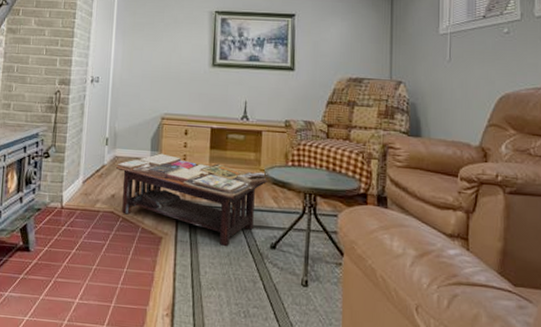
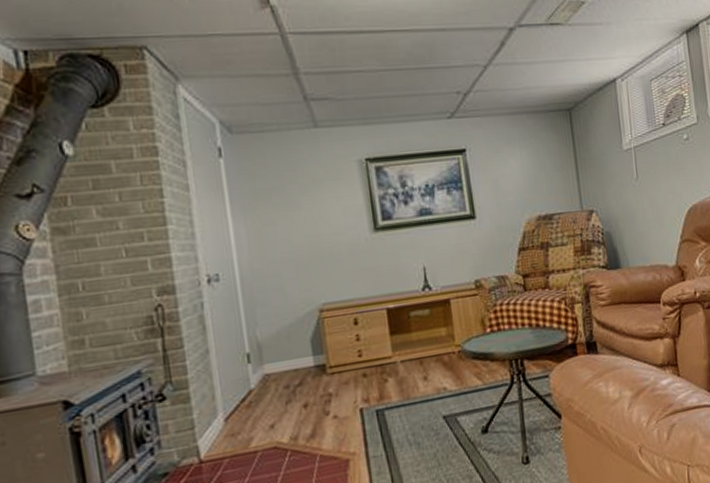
coffee table: present [116,153,268,247] -> none [269,348,467,448]

